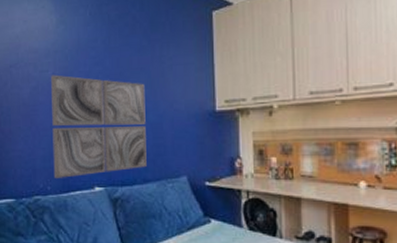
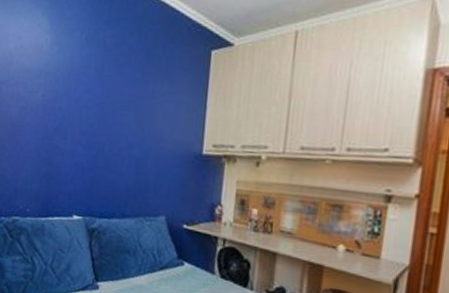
wall art: present [51,74,147,178] -> none [34,96,134,203]

